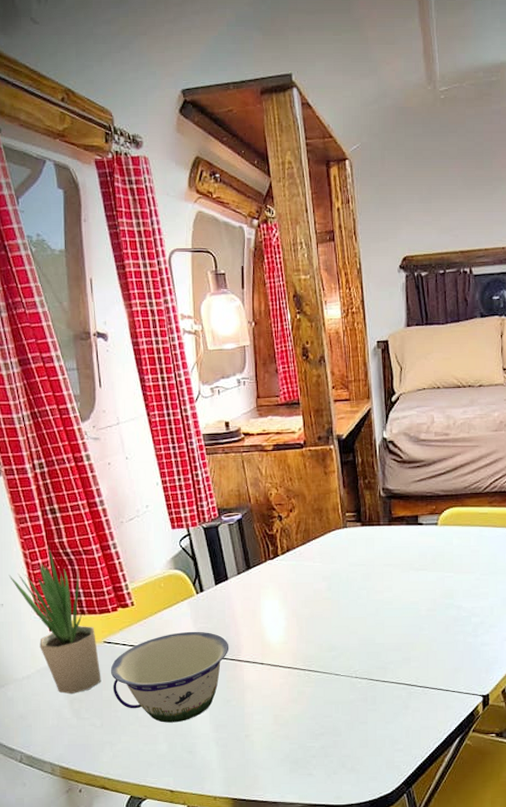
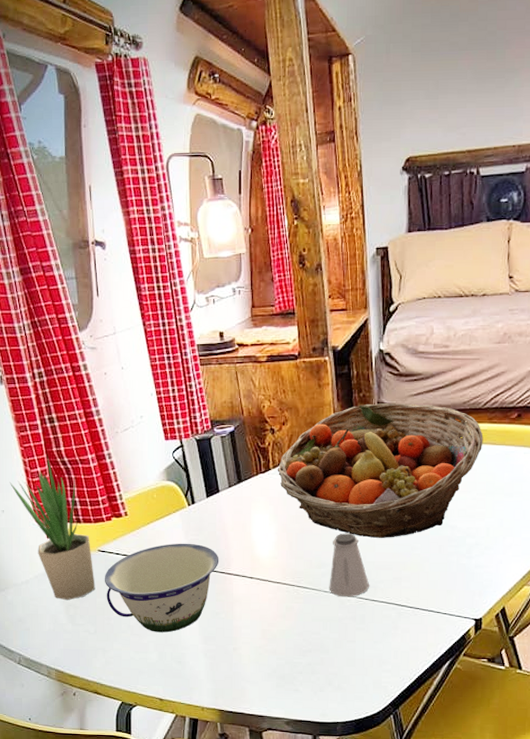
fruit basket: none [285,489,485,620] -> present [277,403,484,538]
saltshaker: none [340,616,380,679] -> present [329,533,370,597]

